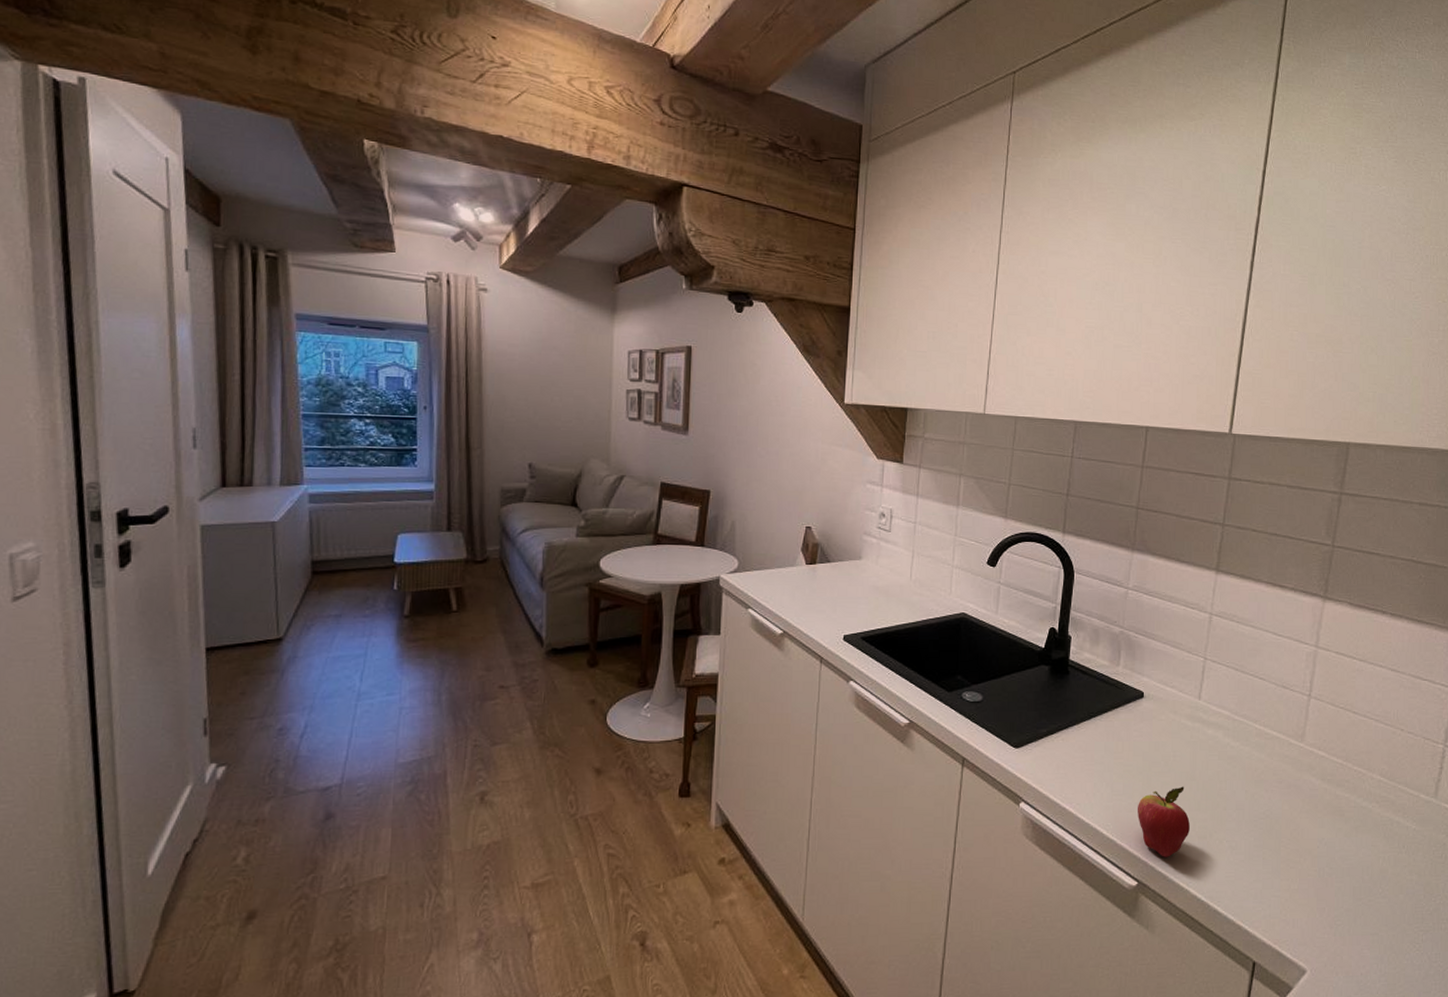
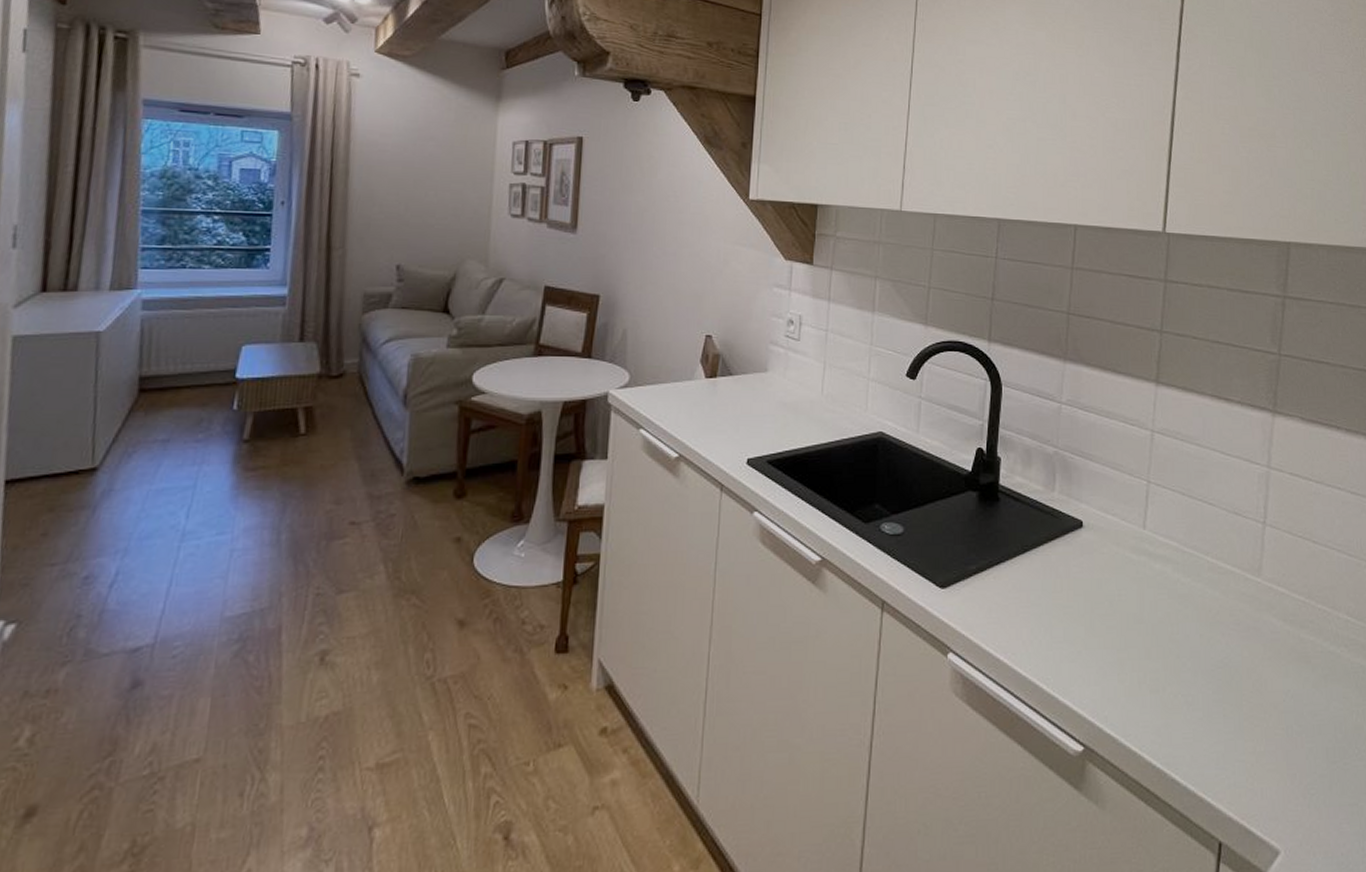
fruit: present [1137,786,1190,857] -> none [1080,631,1140,716]

